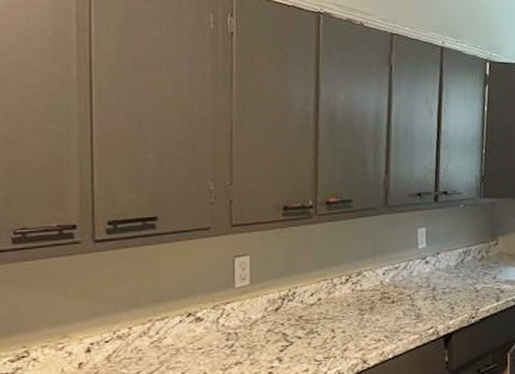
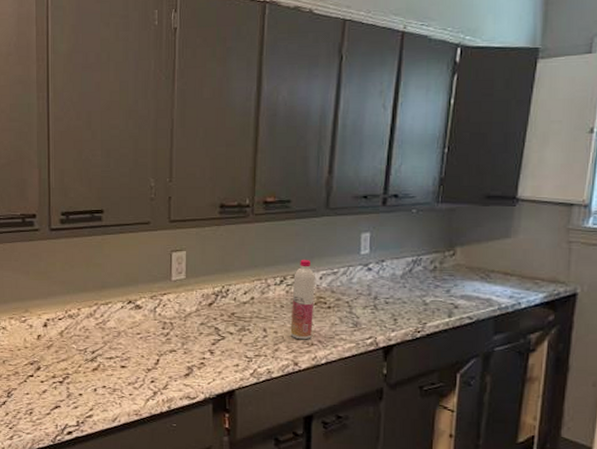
beverage bottle: none [358,256,379,337] -> present [290,259,315,340]

